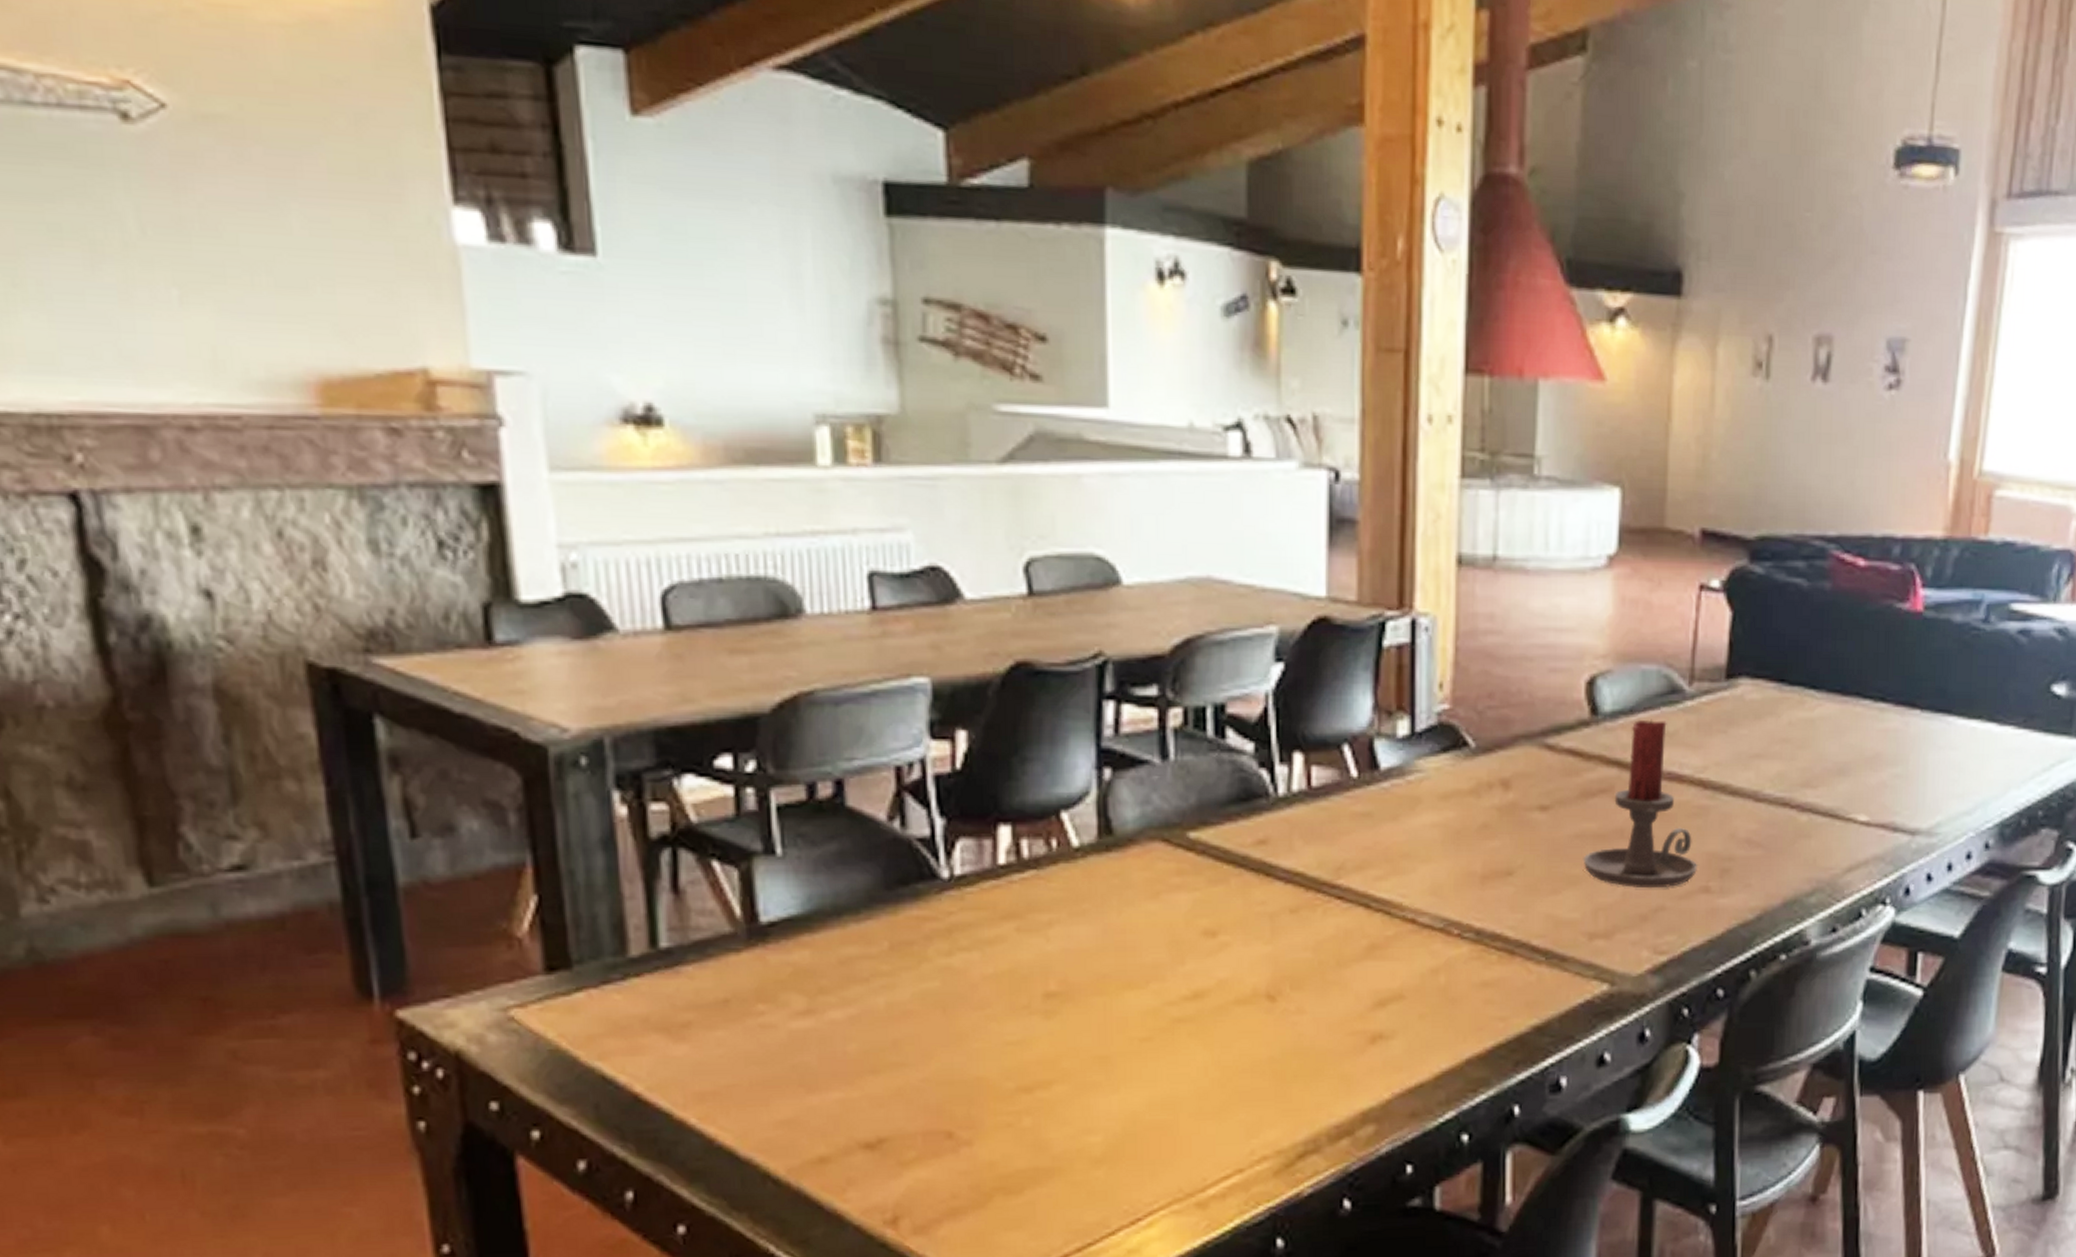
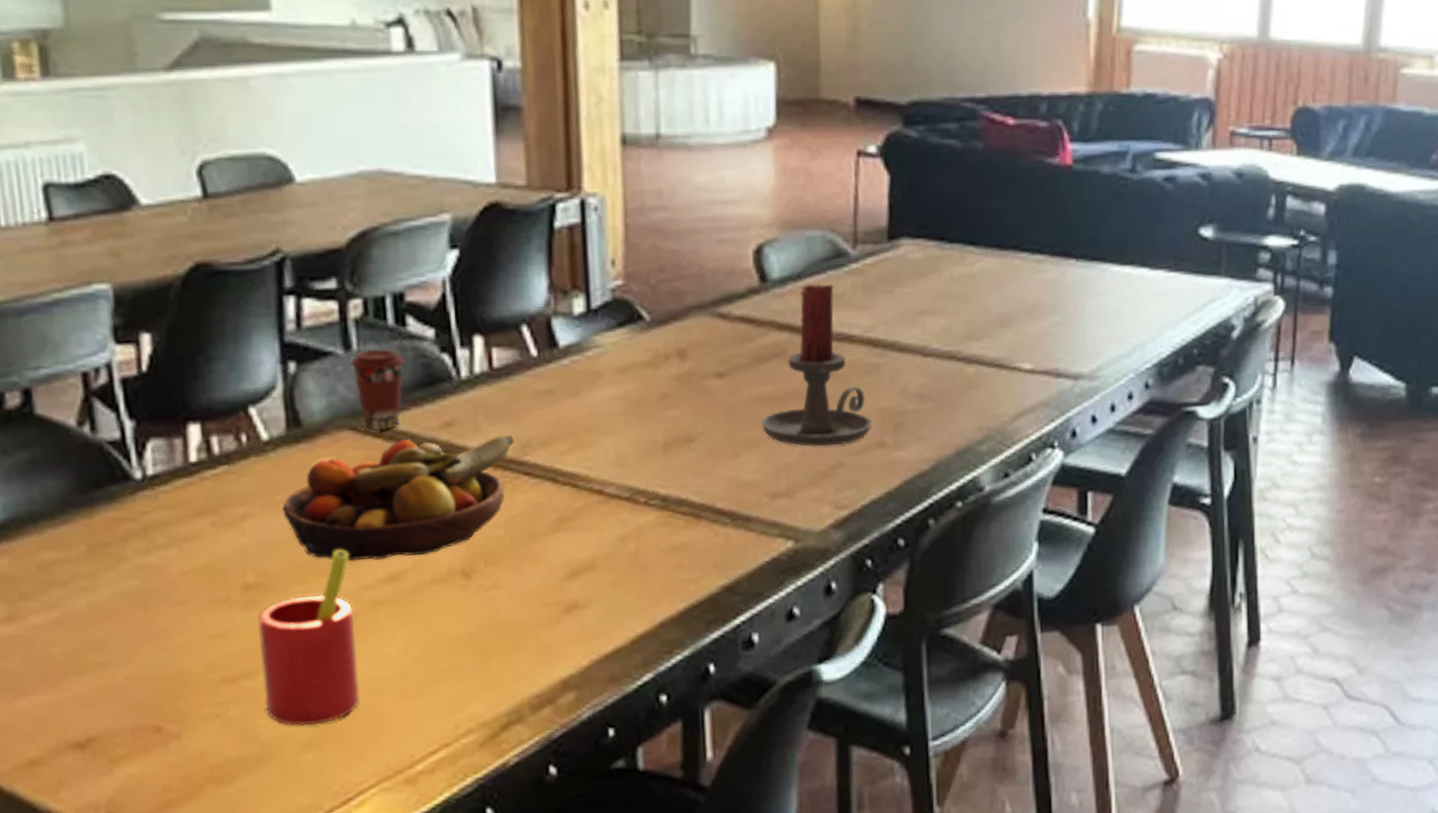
straw: none [1057,963,1156,1142] -> present [258,549,360,727]
fruit bowl: none [1089,855,1329,976] -> present [282,435,515,561]
coffee cup: none [1167,760,1222,845] -> present [350,348,405,431]

